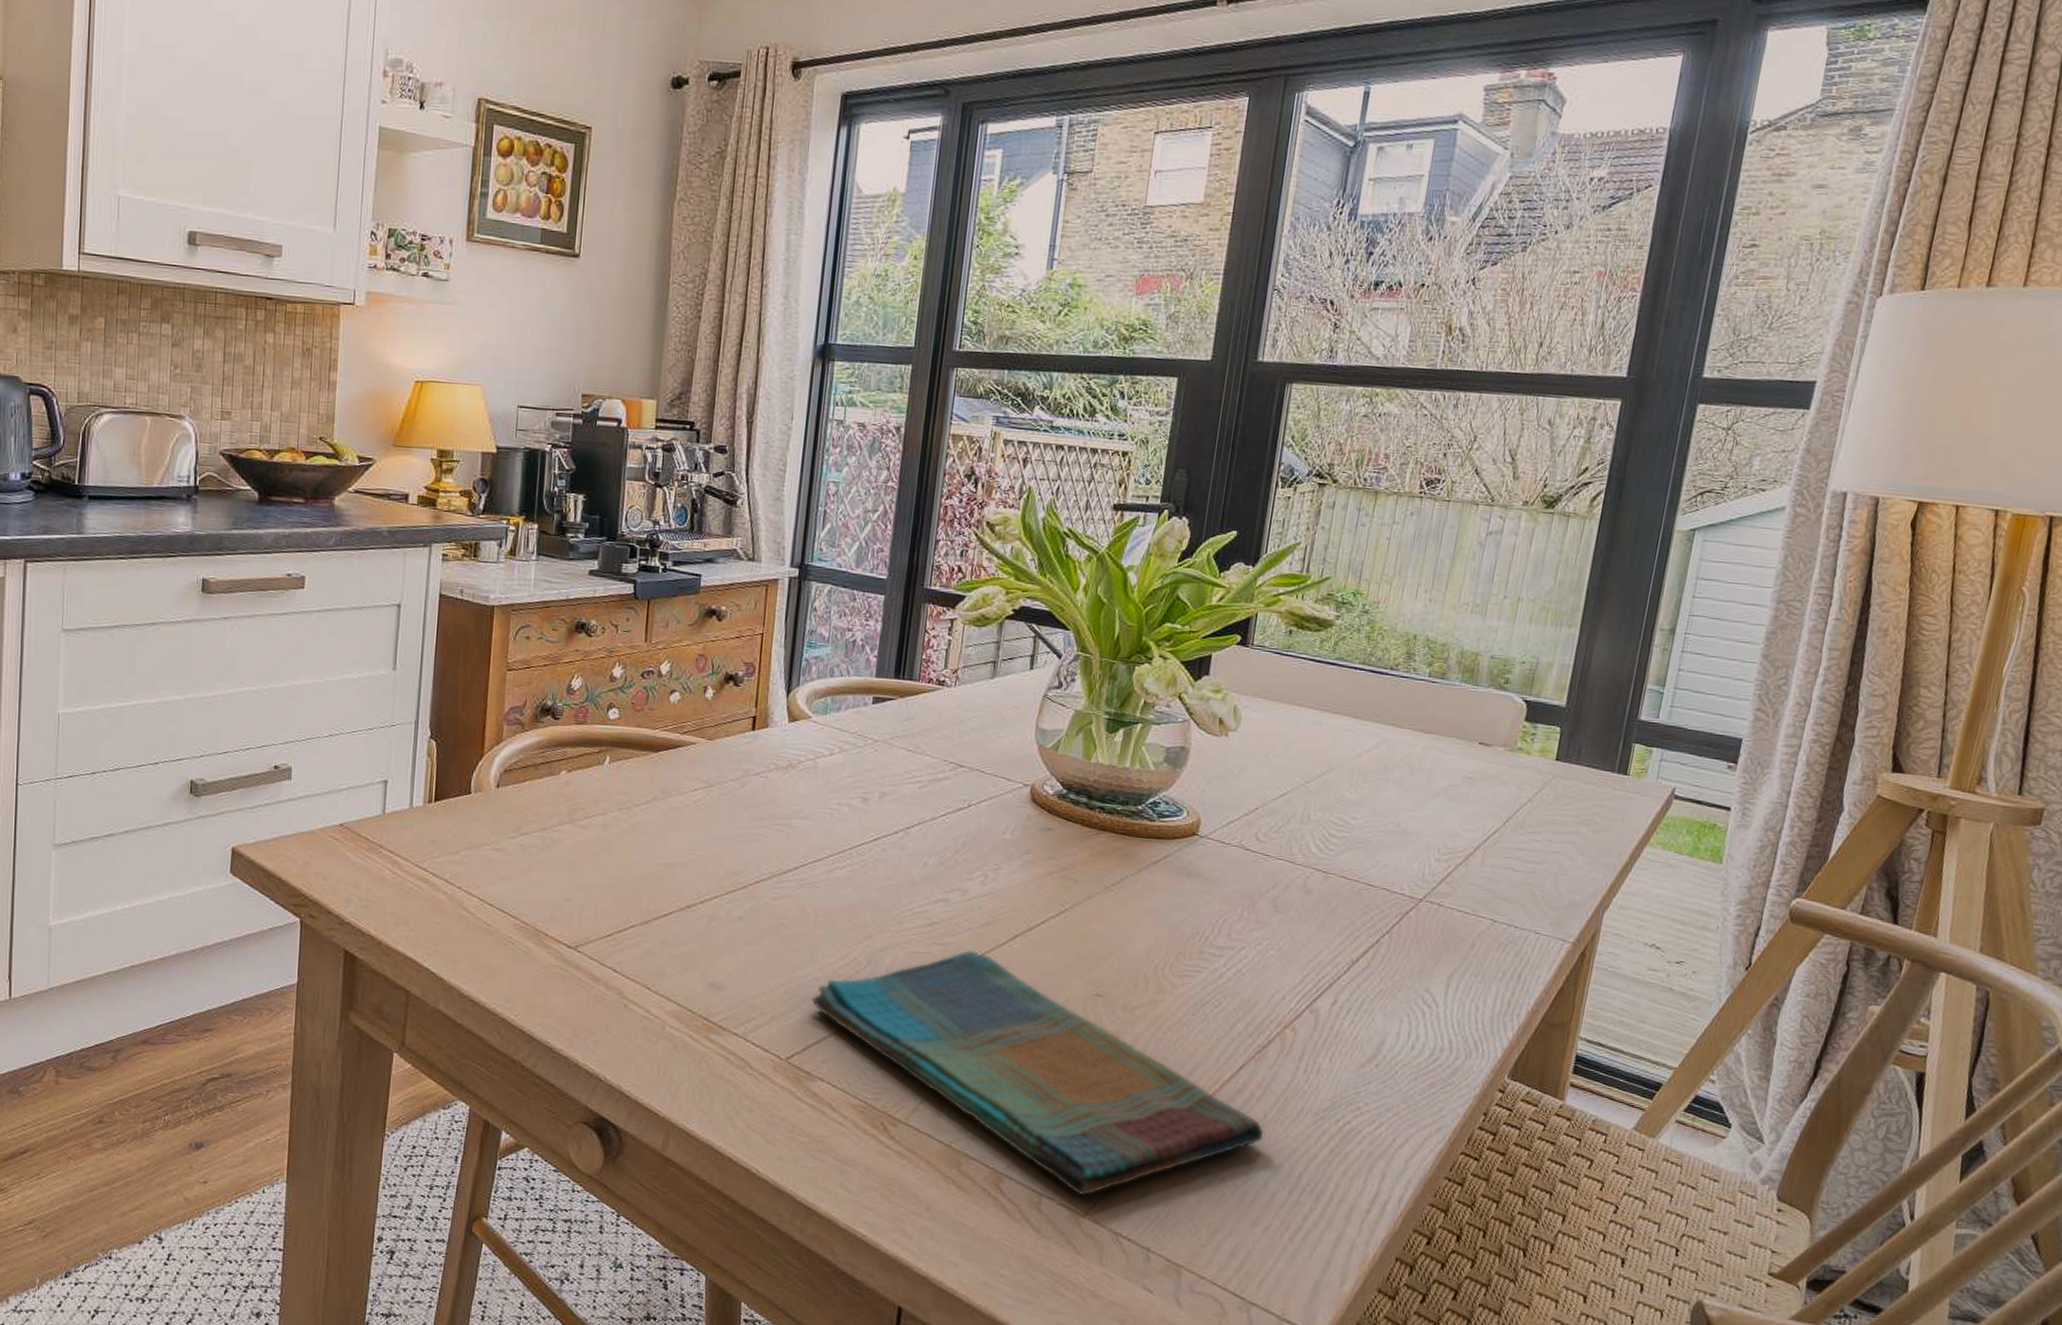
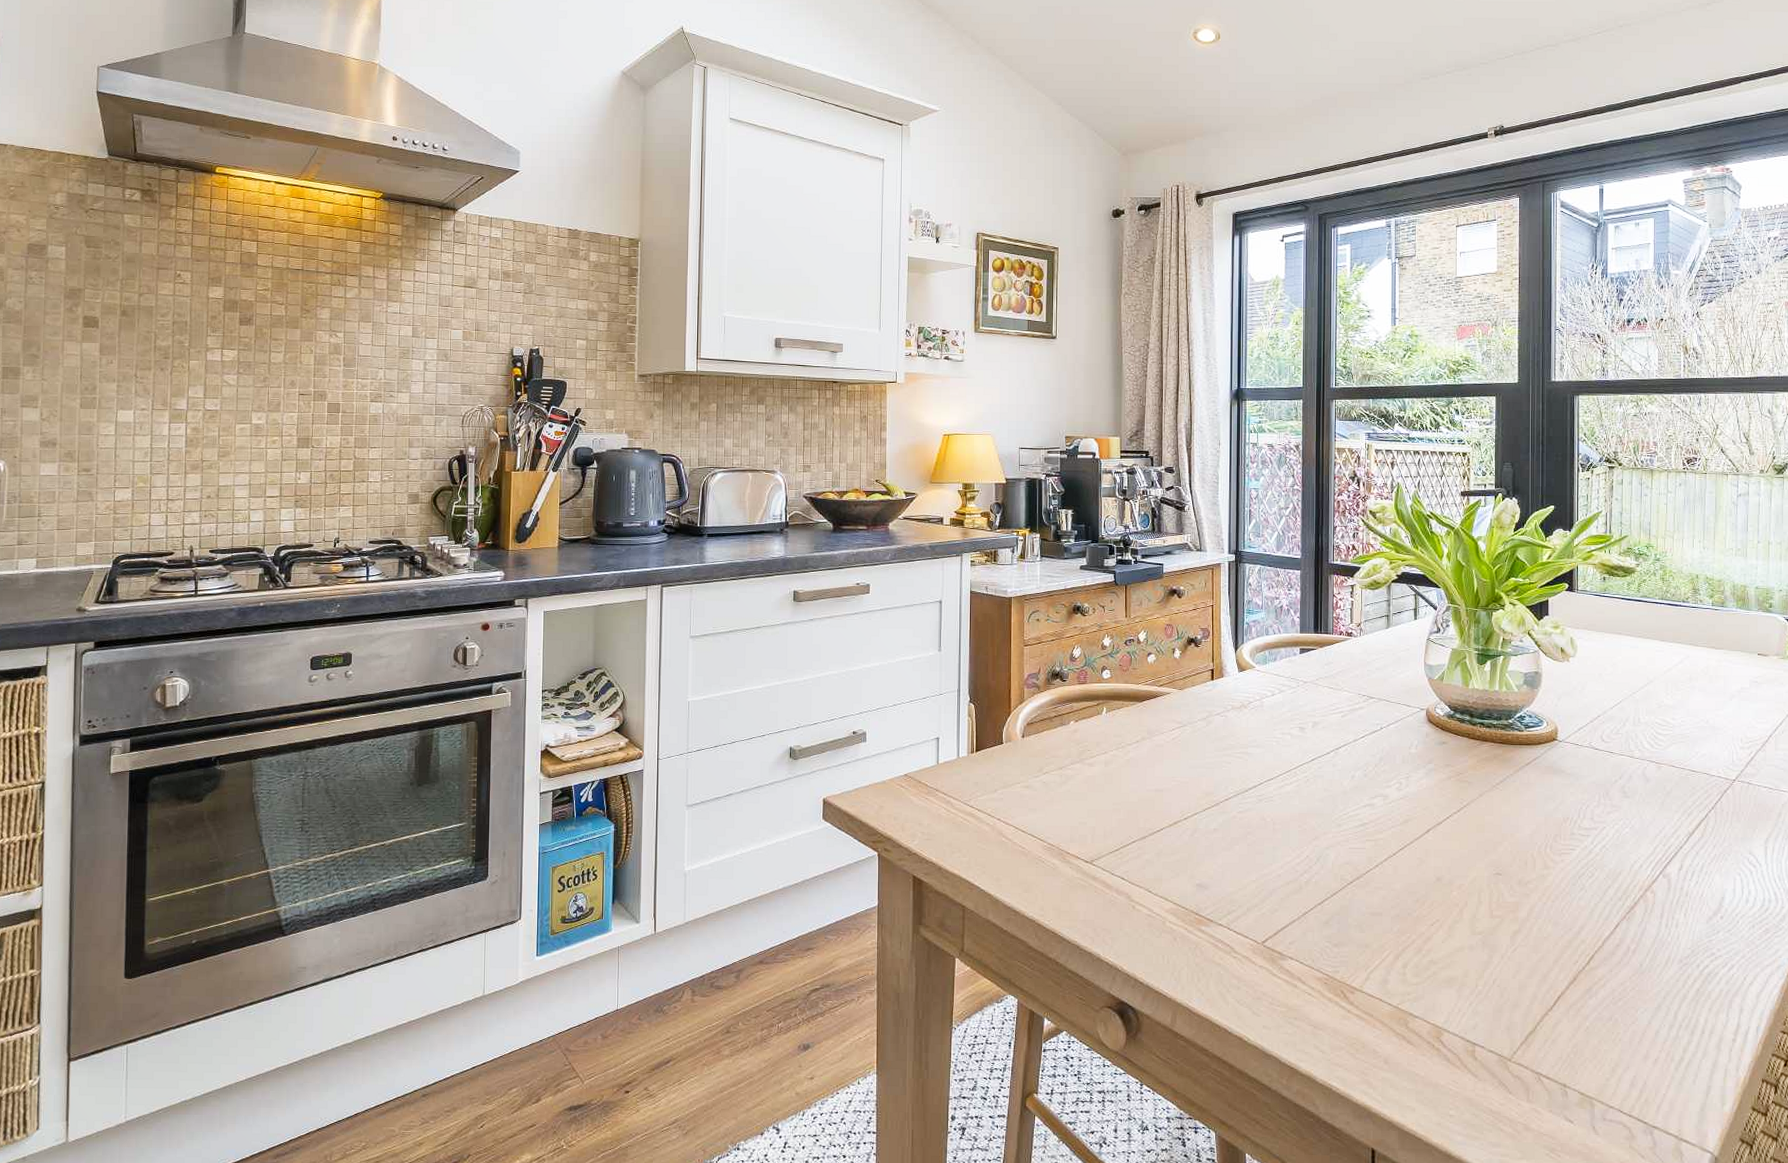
dish towel: present [811,949,1264,1196] -> none [1276,843,1642,1043]

